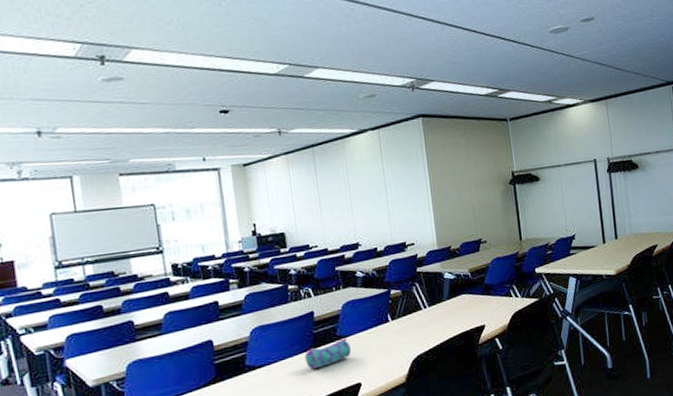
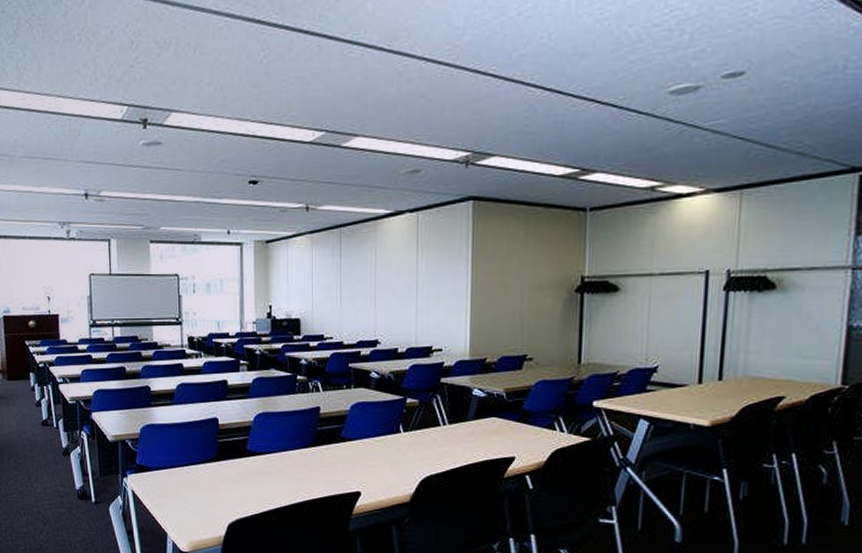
pencil case: present [304,338,351,370] -> none [305,441,354,468]

